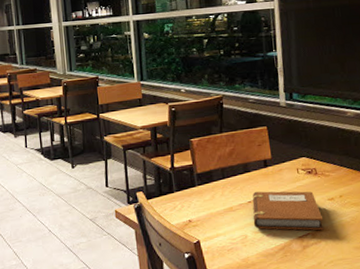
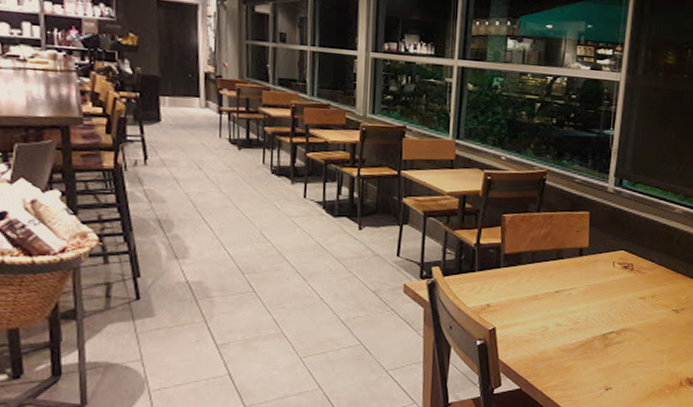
notebook: present [252,191,324,231] -> none [557,282,630,330]

